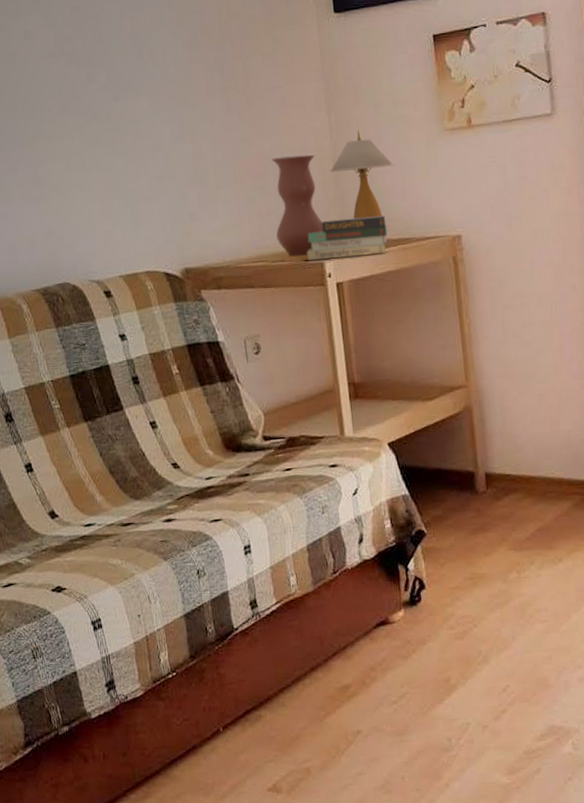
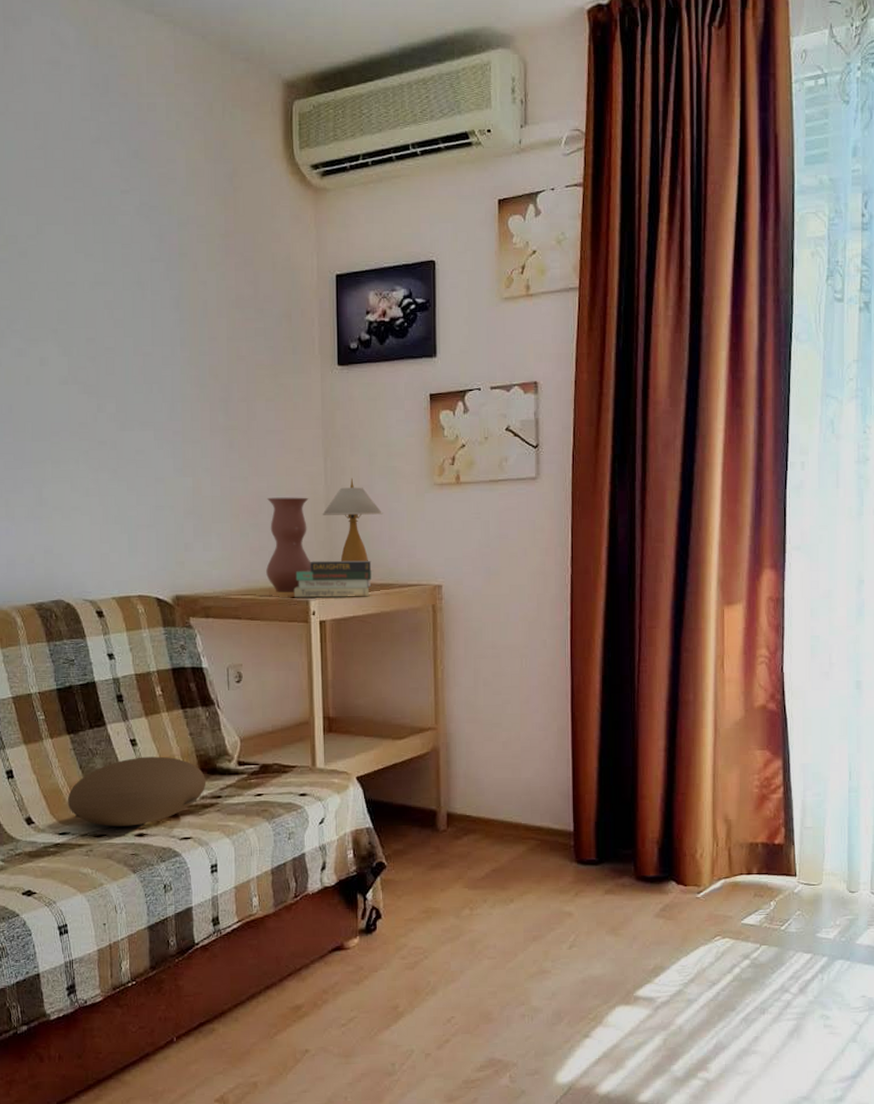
cushion: none [90,437,232,514] -> present [67,756,206,827]

